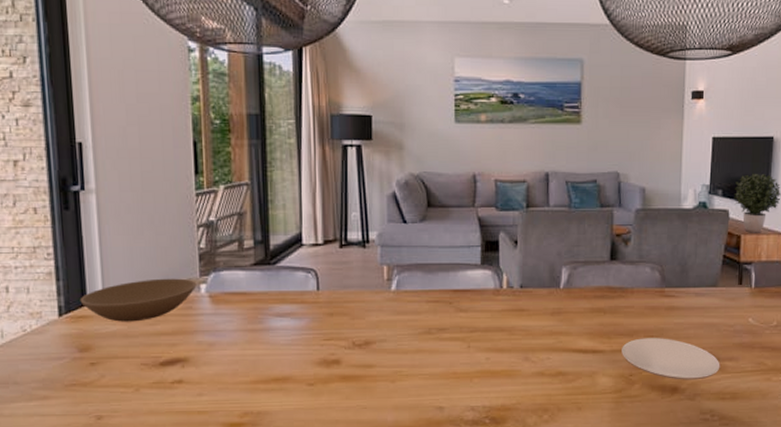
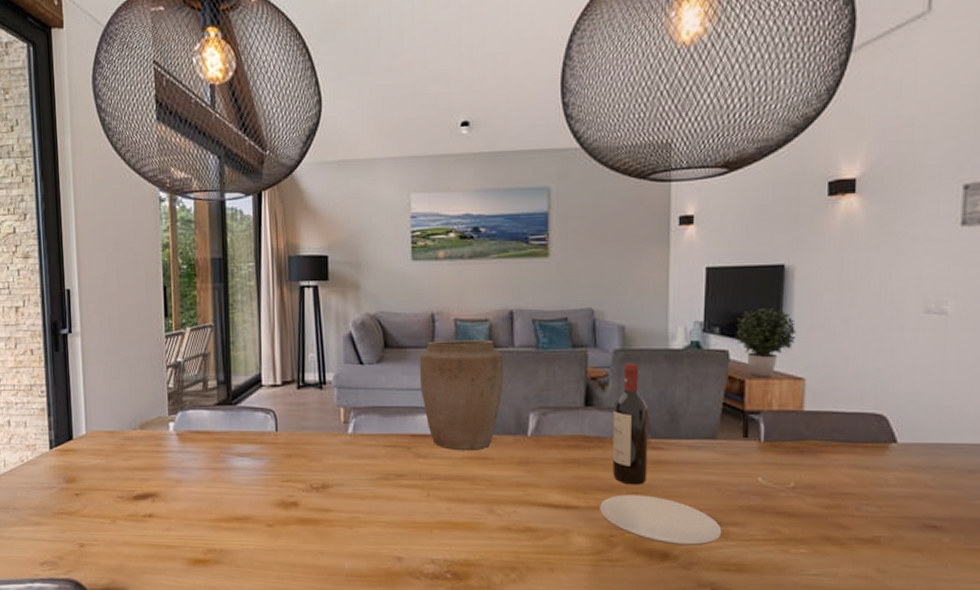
bowl: present [79,278,197,322] -> none [67,416,166,457]
vase: none [461,200,540,304] -> present [419,340,504,452]
wine bottle: none [633,220,664,329] -> present [612,362,649,485]

